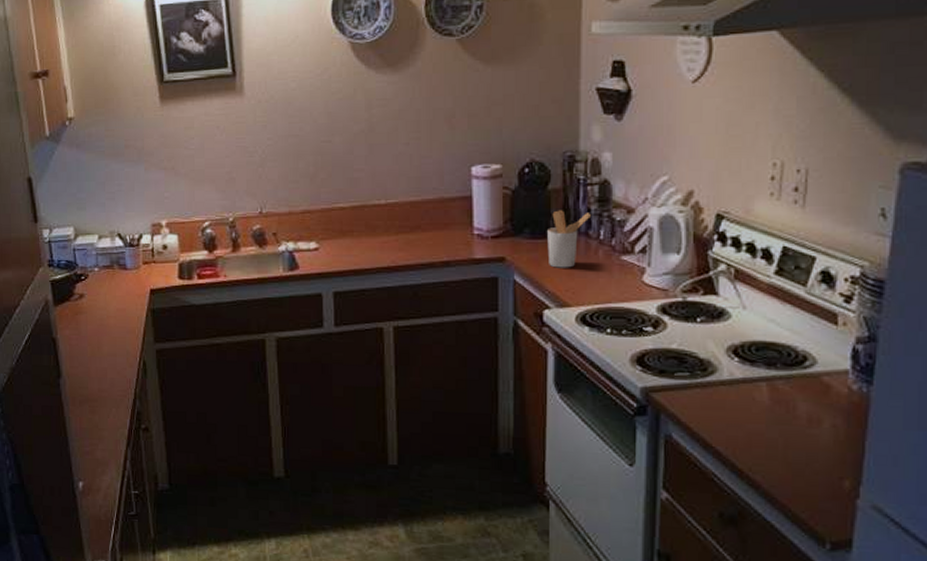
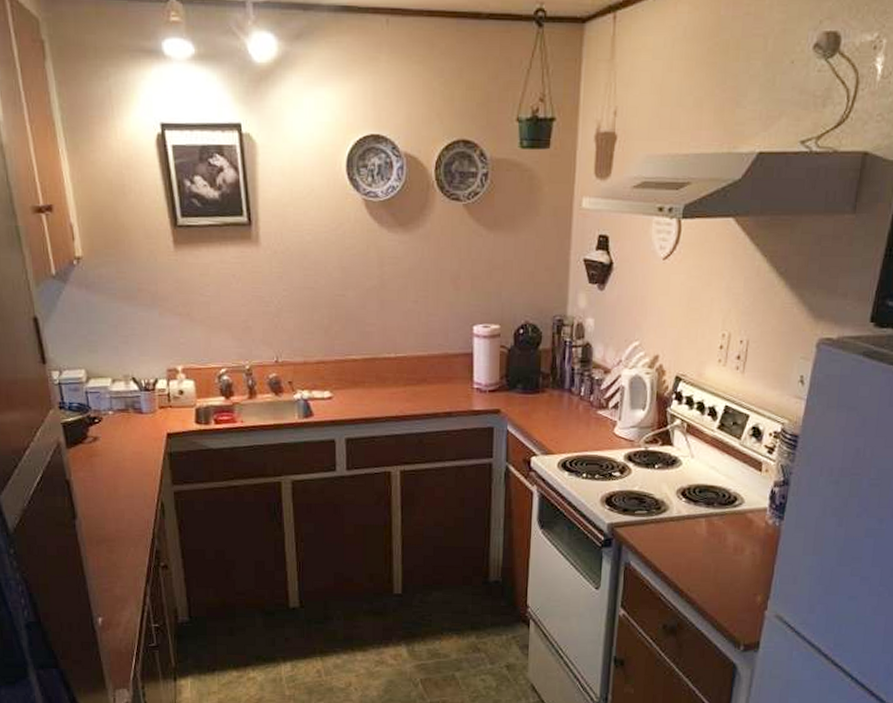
utensil holder: present [547,210,592,268] -> none [536,368,575,420]

